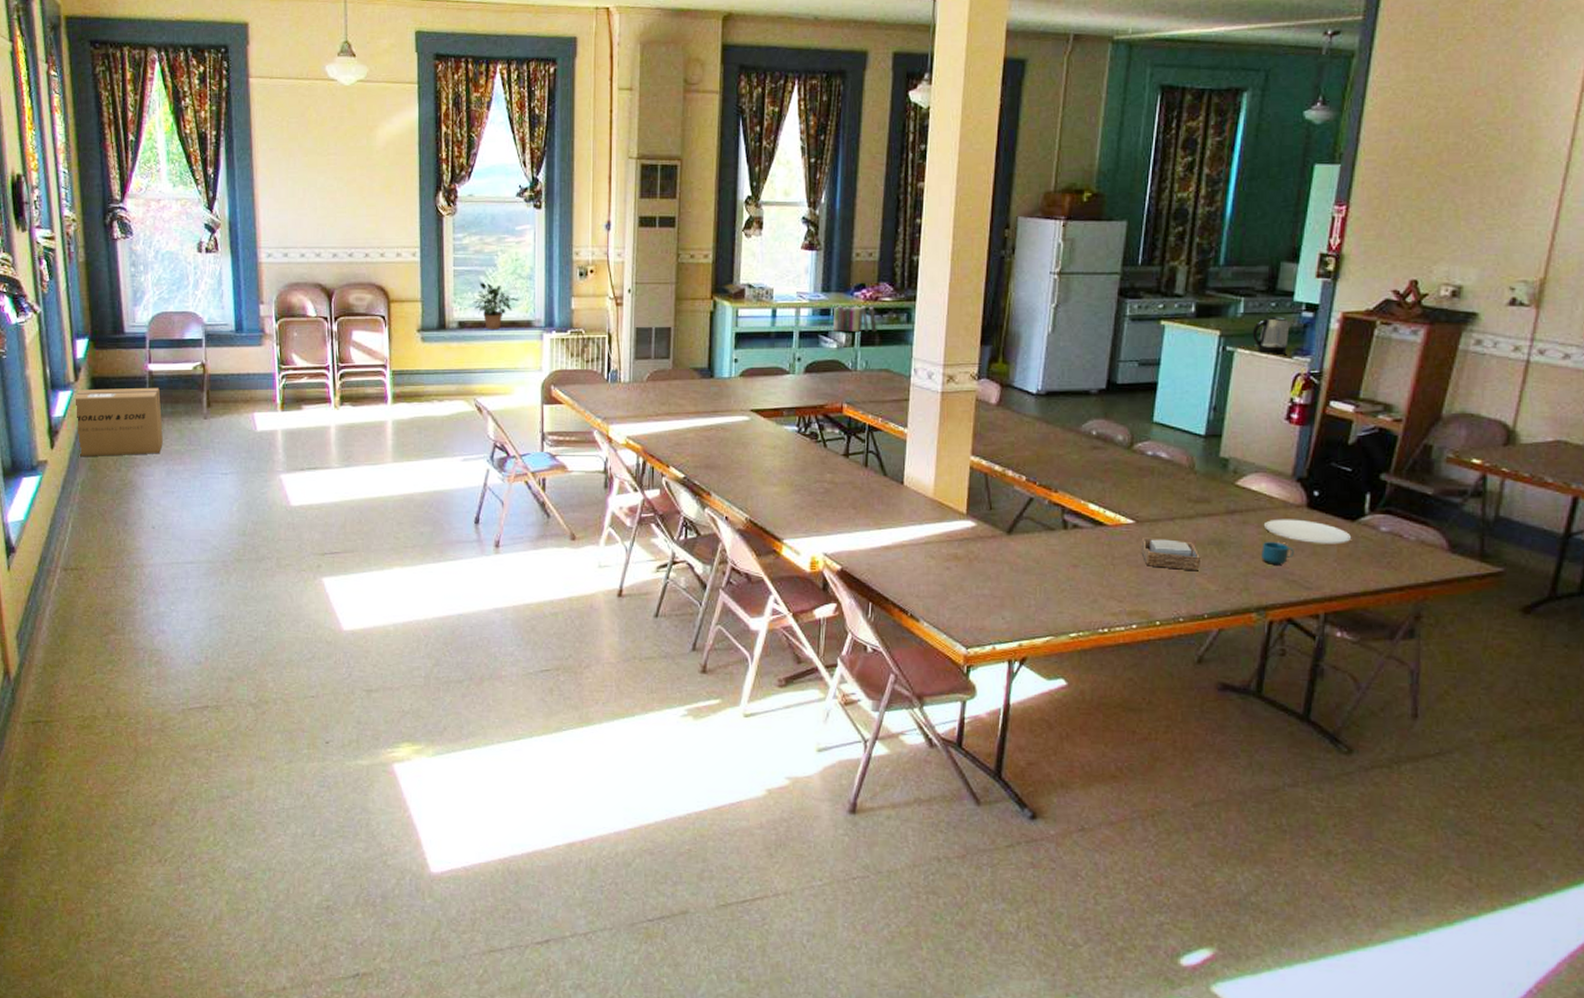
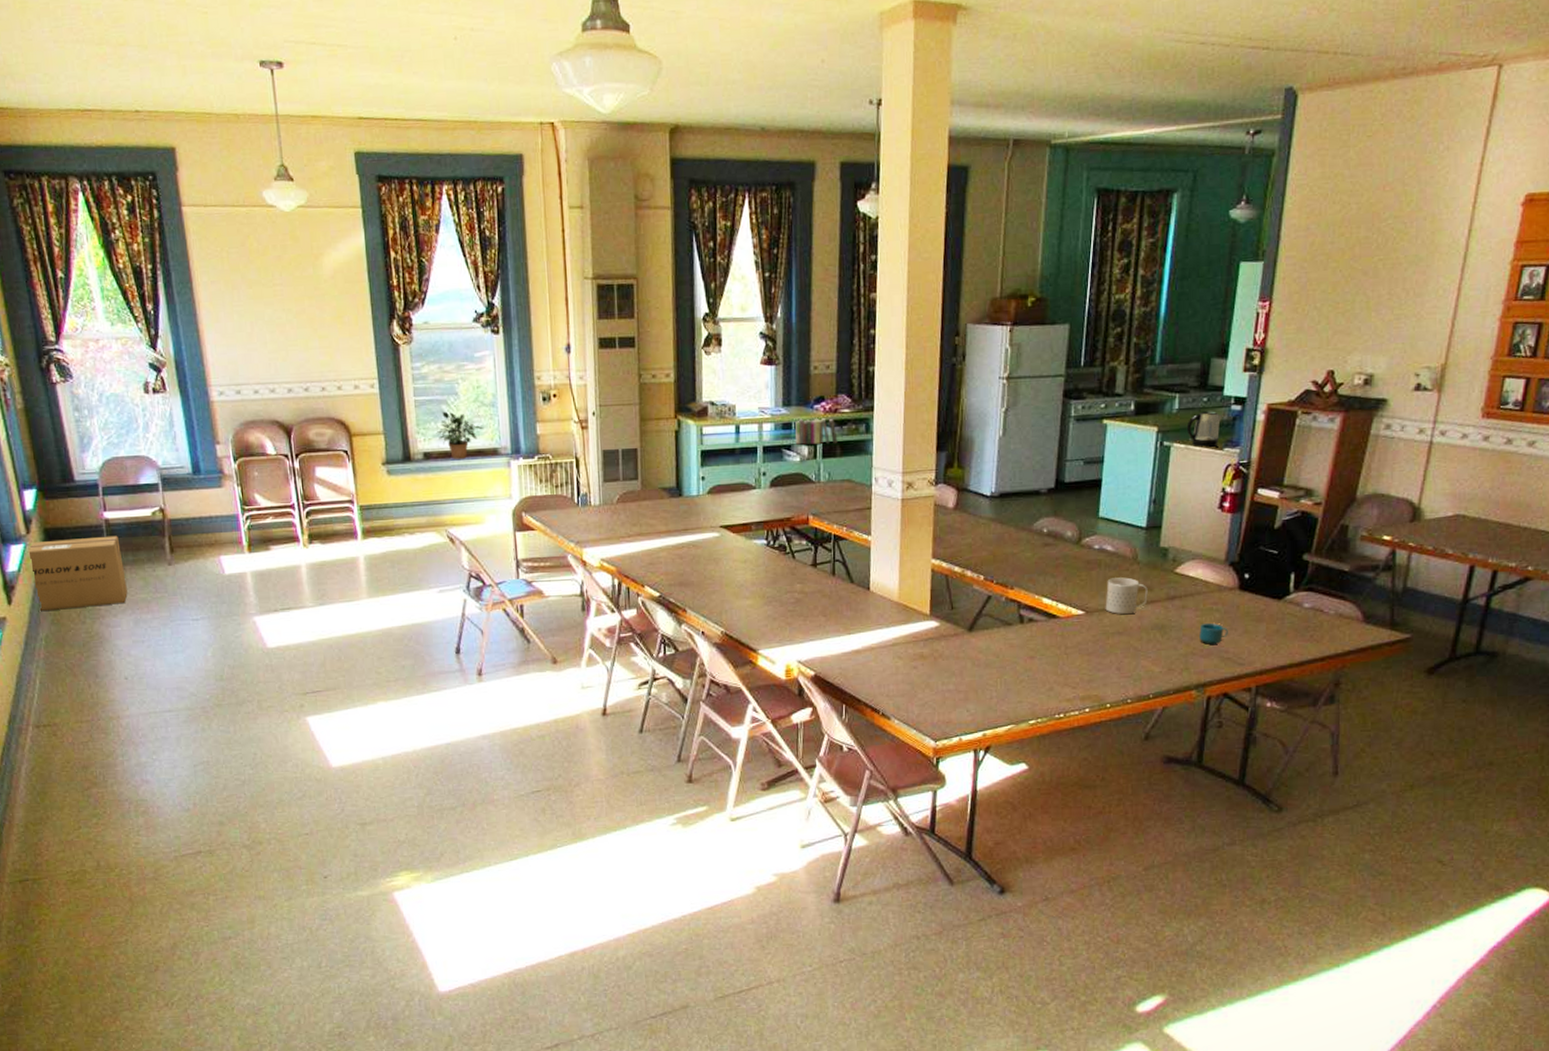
napkin holder: present [1141,537,1200,571] -> none [1091,626,1145,656]
mug: none [1157,487,1205,527] -> present [1105,577,1148,615]
plate: present [1263,519,1351,545] -> none [1200,601,1278,623]

